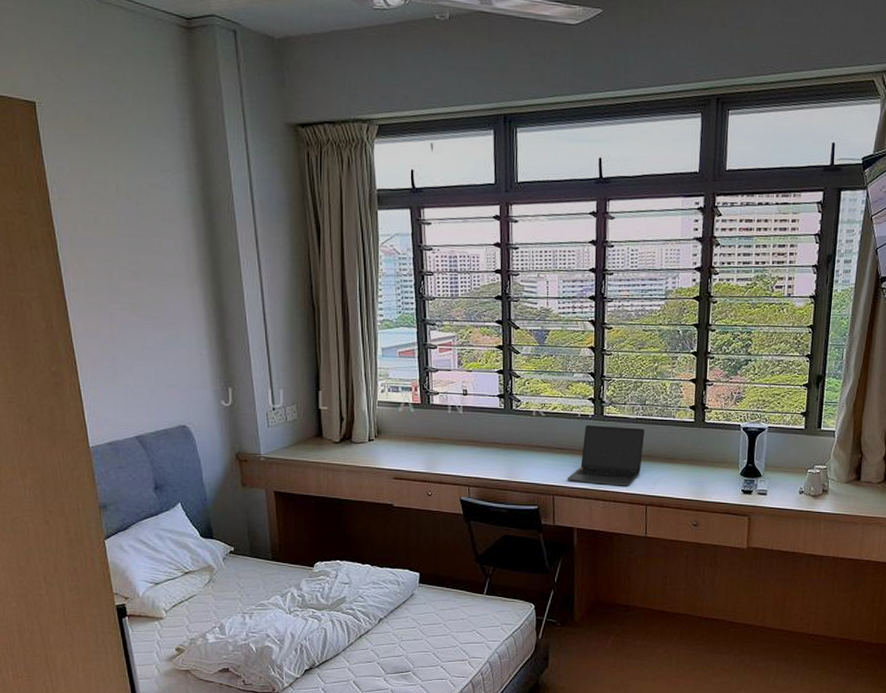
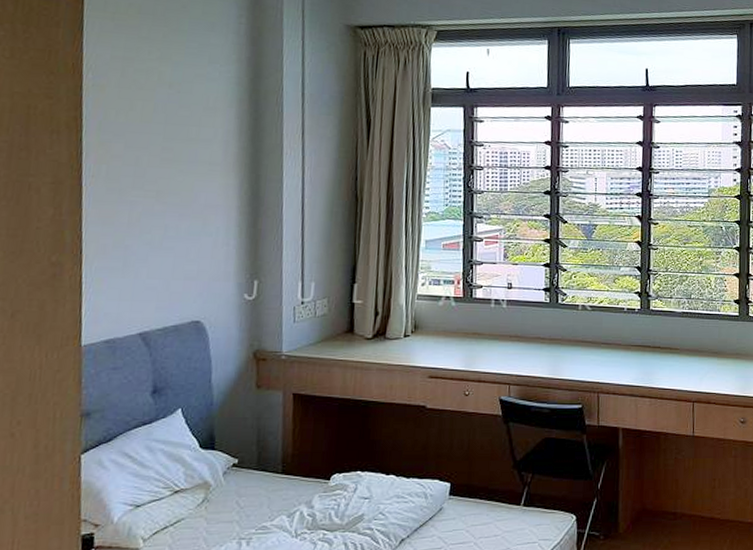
laptop: present [567,425,645,486] -> none [612,319,691,382]

